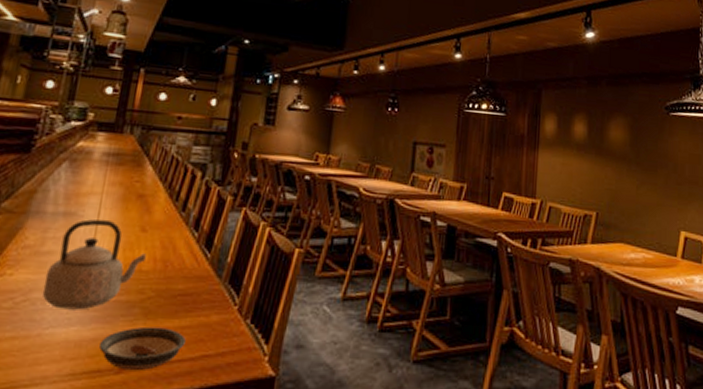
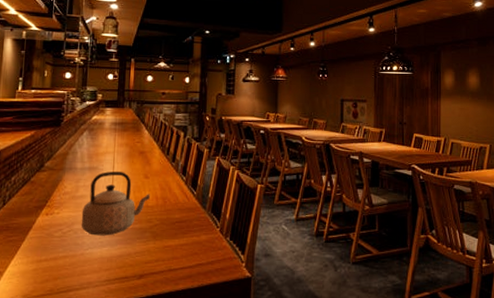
saucer: present [99,326,186,371] -> none [125,245,185,277]

